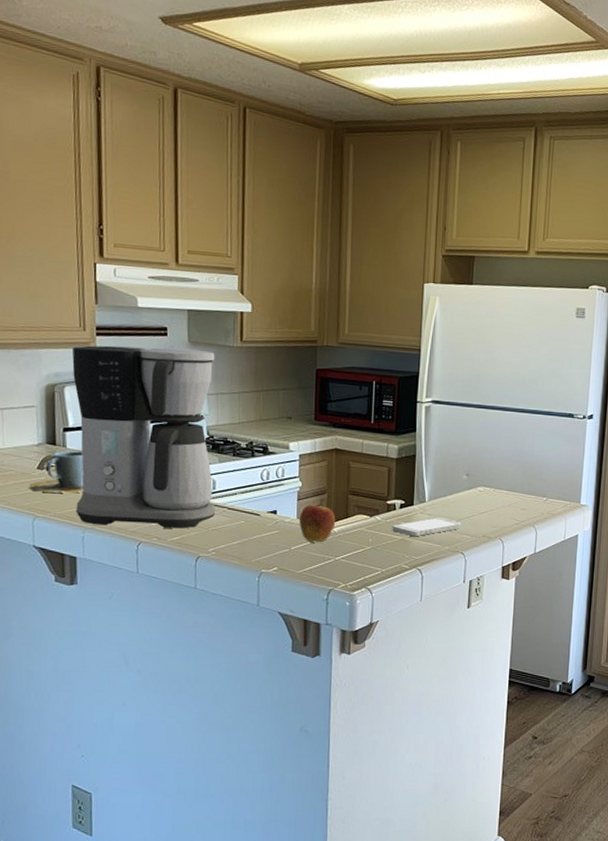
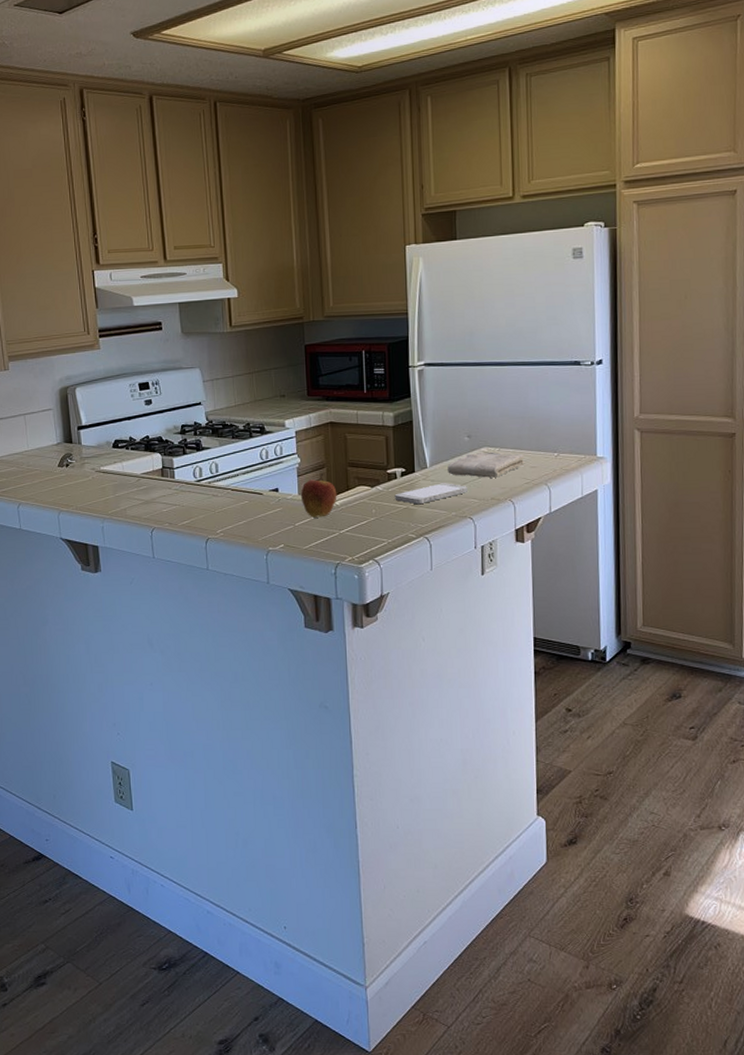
cup: present [29,451,84,493] -> none [52,447,100,488]
coffee maker: present [72,345,216,529] -> none [80,339,221,515]
washcloth: none [445,491,517,516] -> present [447,451,525,478]

